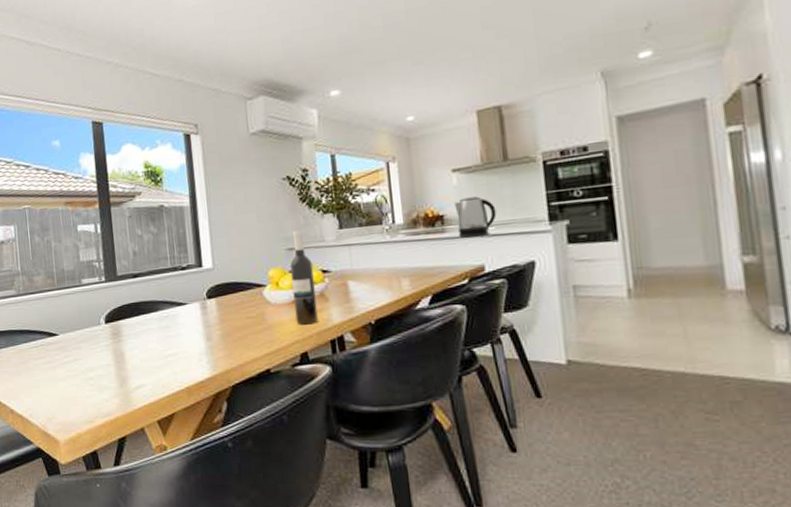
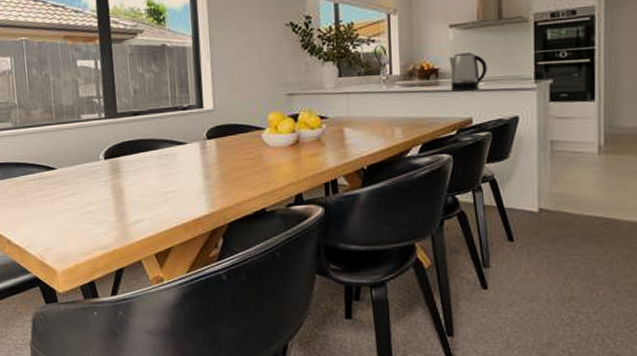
wine bottle: present [290,229,318,325] -> none [289,76,314,168]

